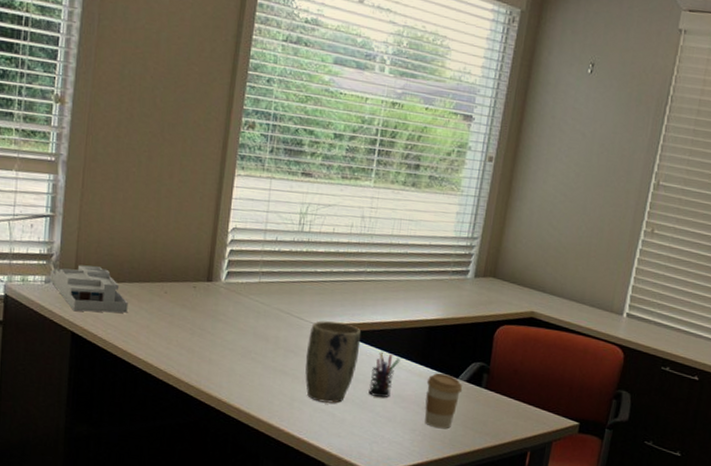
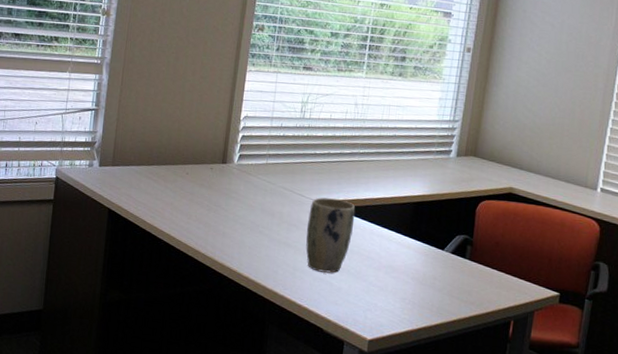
desk organizer: present [50,265,128,313] -> none [93,150,156,192]
pen holder: present [368,352,400,398] -> none [362,226,391,269]
coffee cup: present [425,372,463,429] -> none [414,245,448,298]

